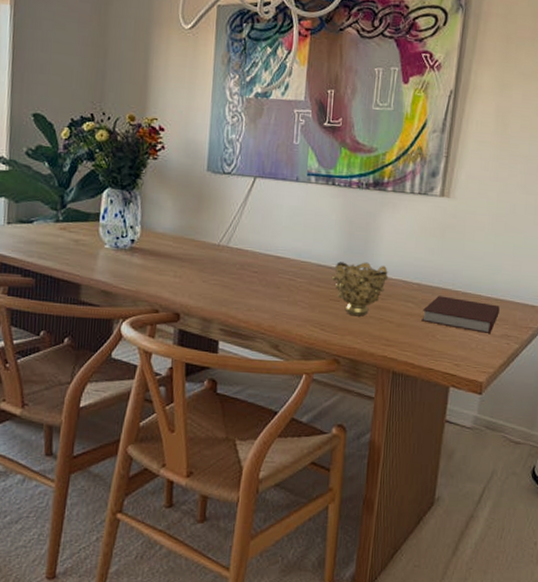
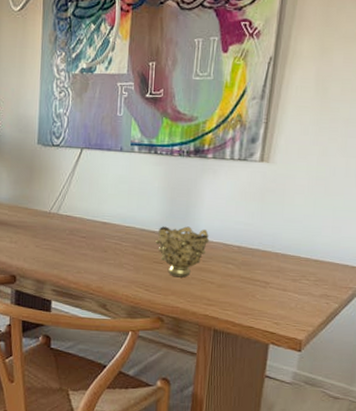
notebook: present [421,296,500,333] -> none [241,257,319,293]

